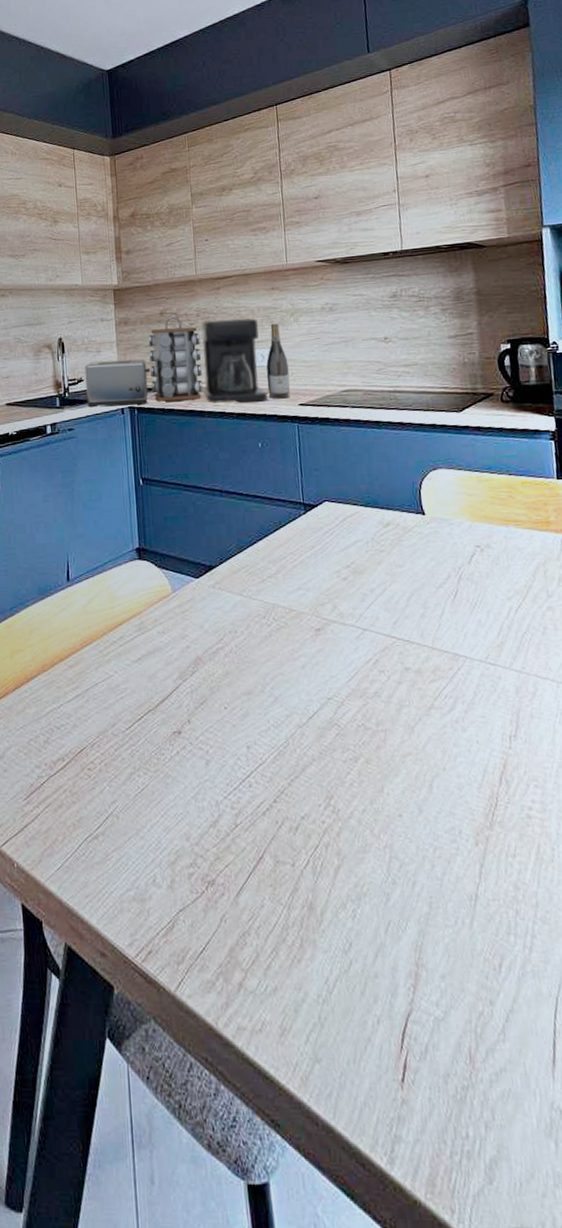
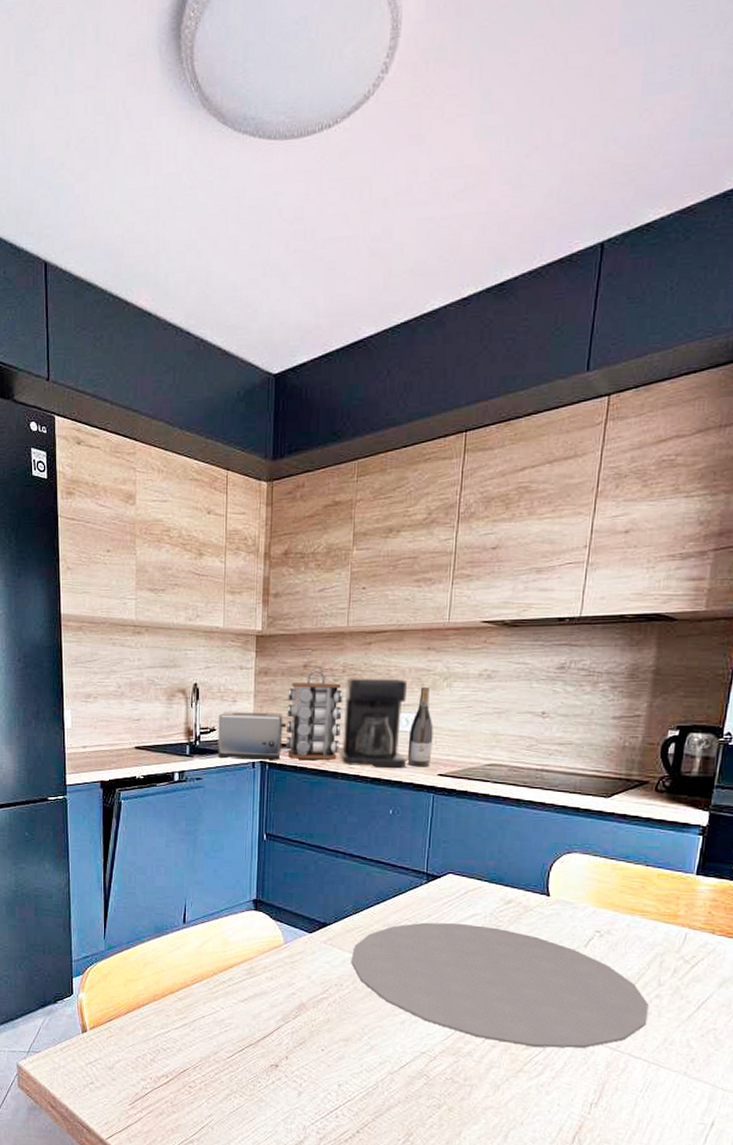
placemat: none [242,551,546,678] -> present [351,922,649,1048]

